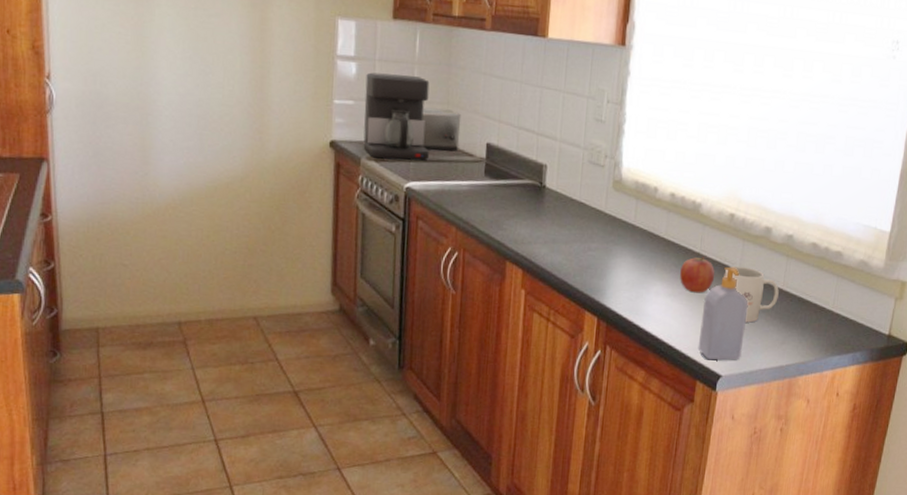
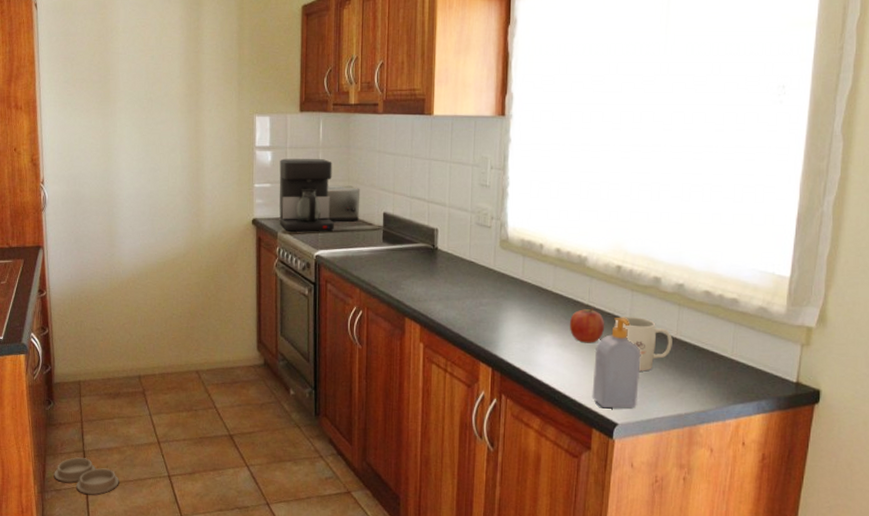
pet bowl: none [59,420,150,465] -> present [54,457,119,495]

